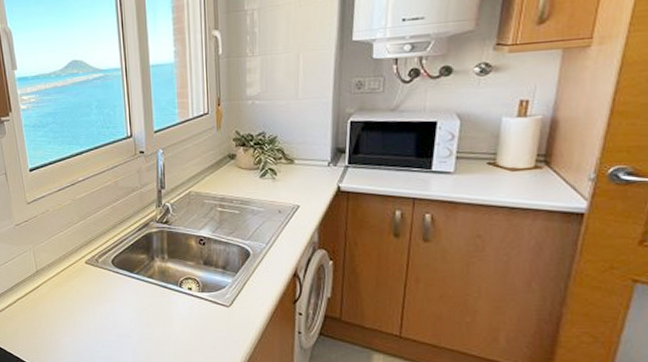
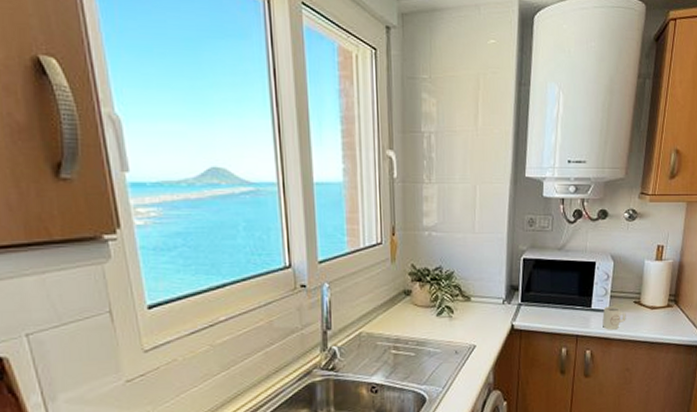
mug: none [446,168,477,193] -> present [602,306,626,330]

